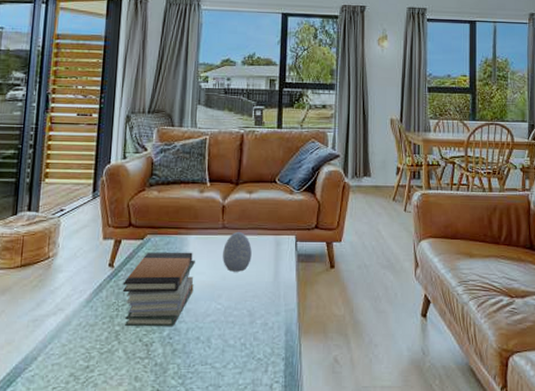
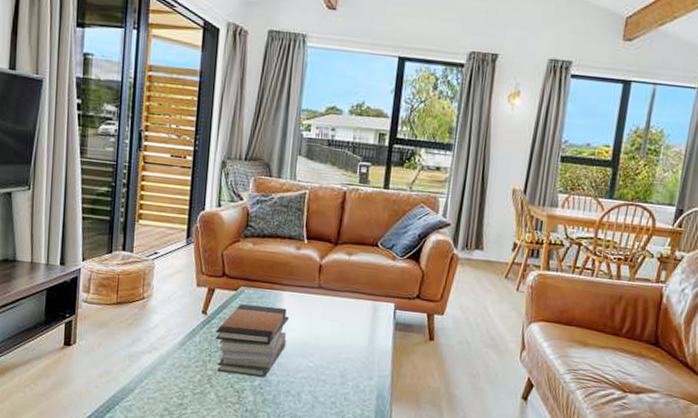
decorative egg: present [223,231,252,272] -> none [317,292,348,333]

